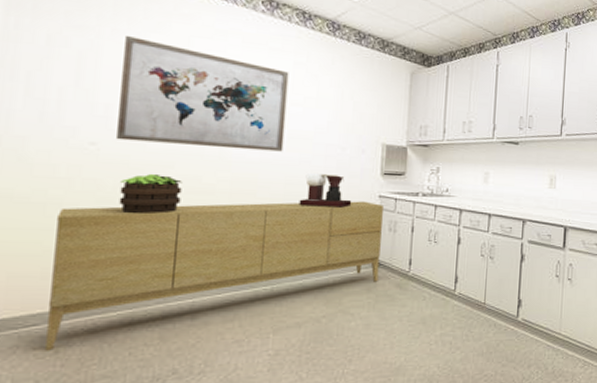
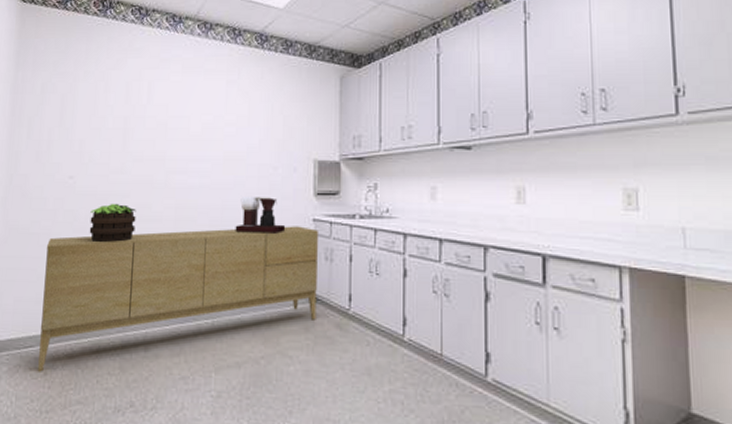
wall art: present [117,36,289,152] -> none [88,76,223,175]

